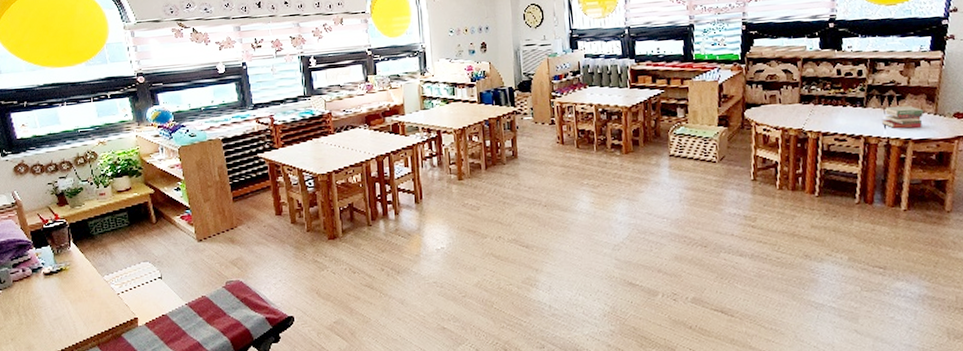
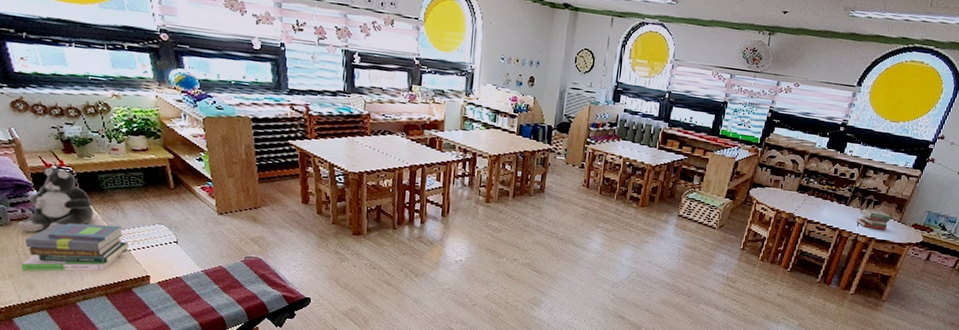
plush toy: none [20,222,86,291] -> present [18,167,94,233]
books: none [21,270,117,332] -> present [20,222,129,271]

